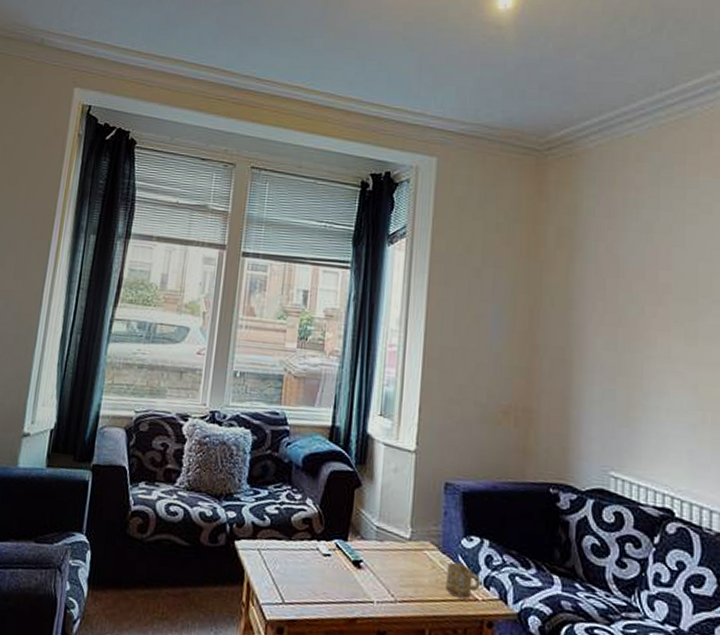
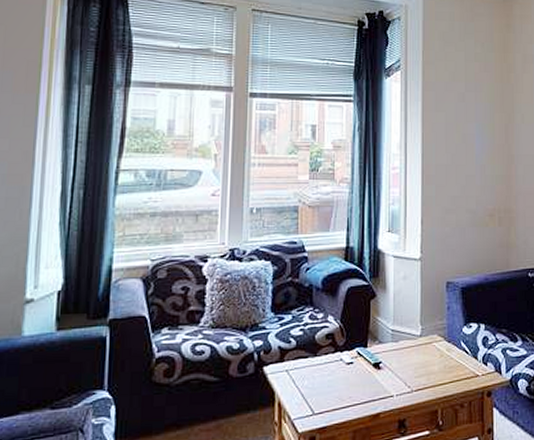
mug: present [446,562,481,599] -> none [452,348,480,377]

